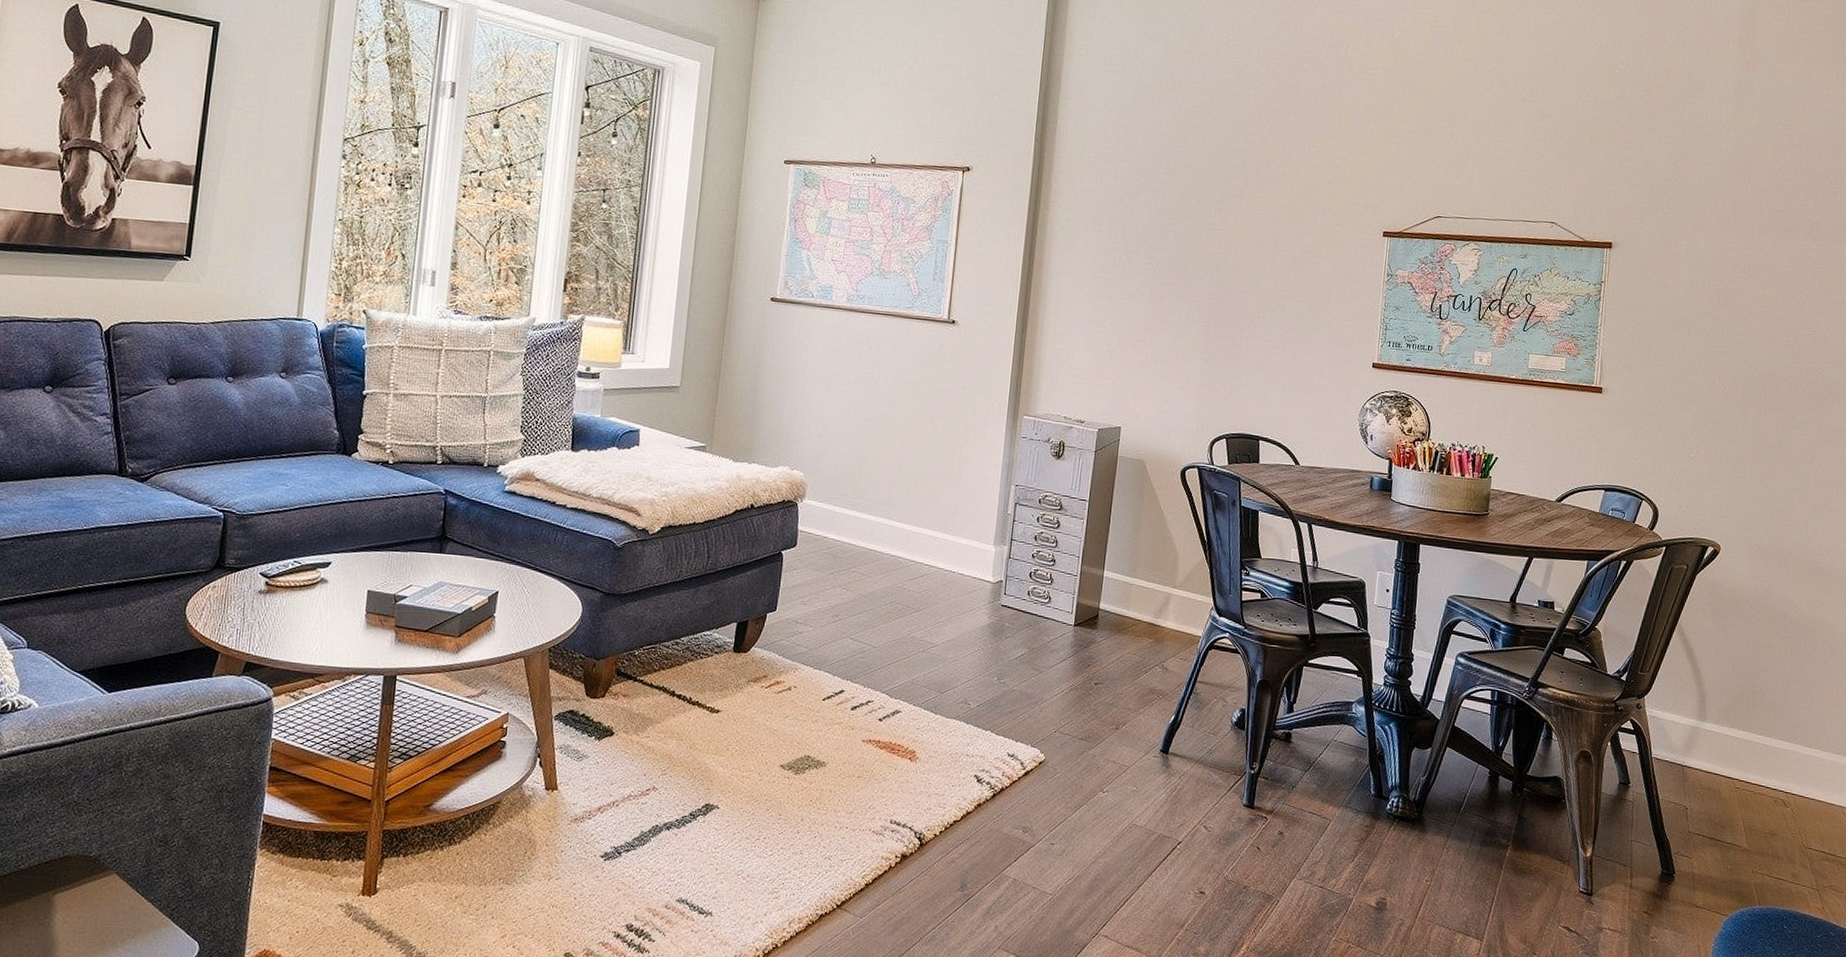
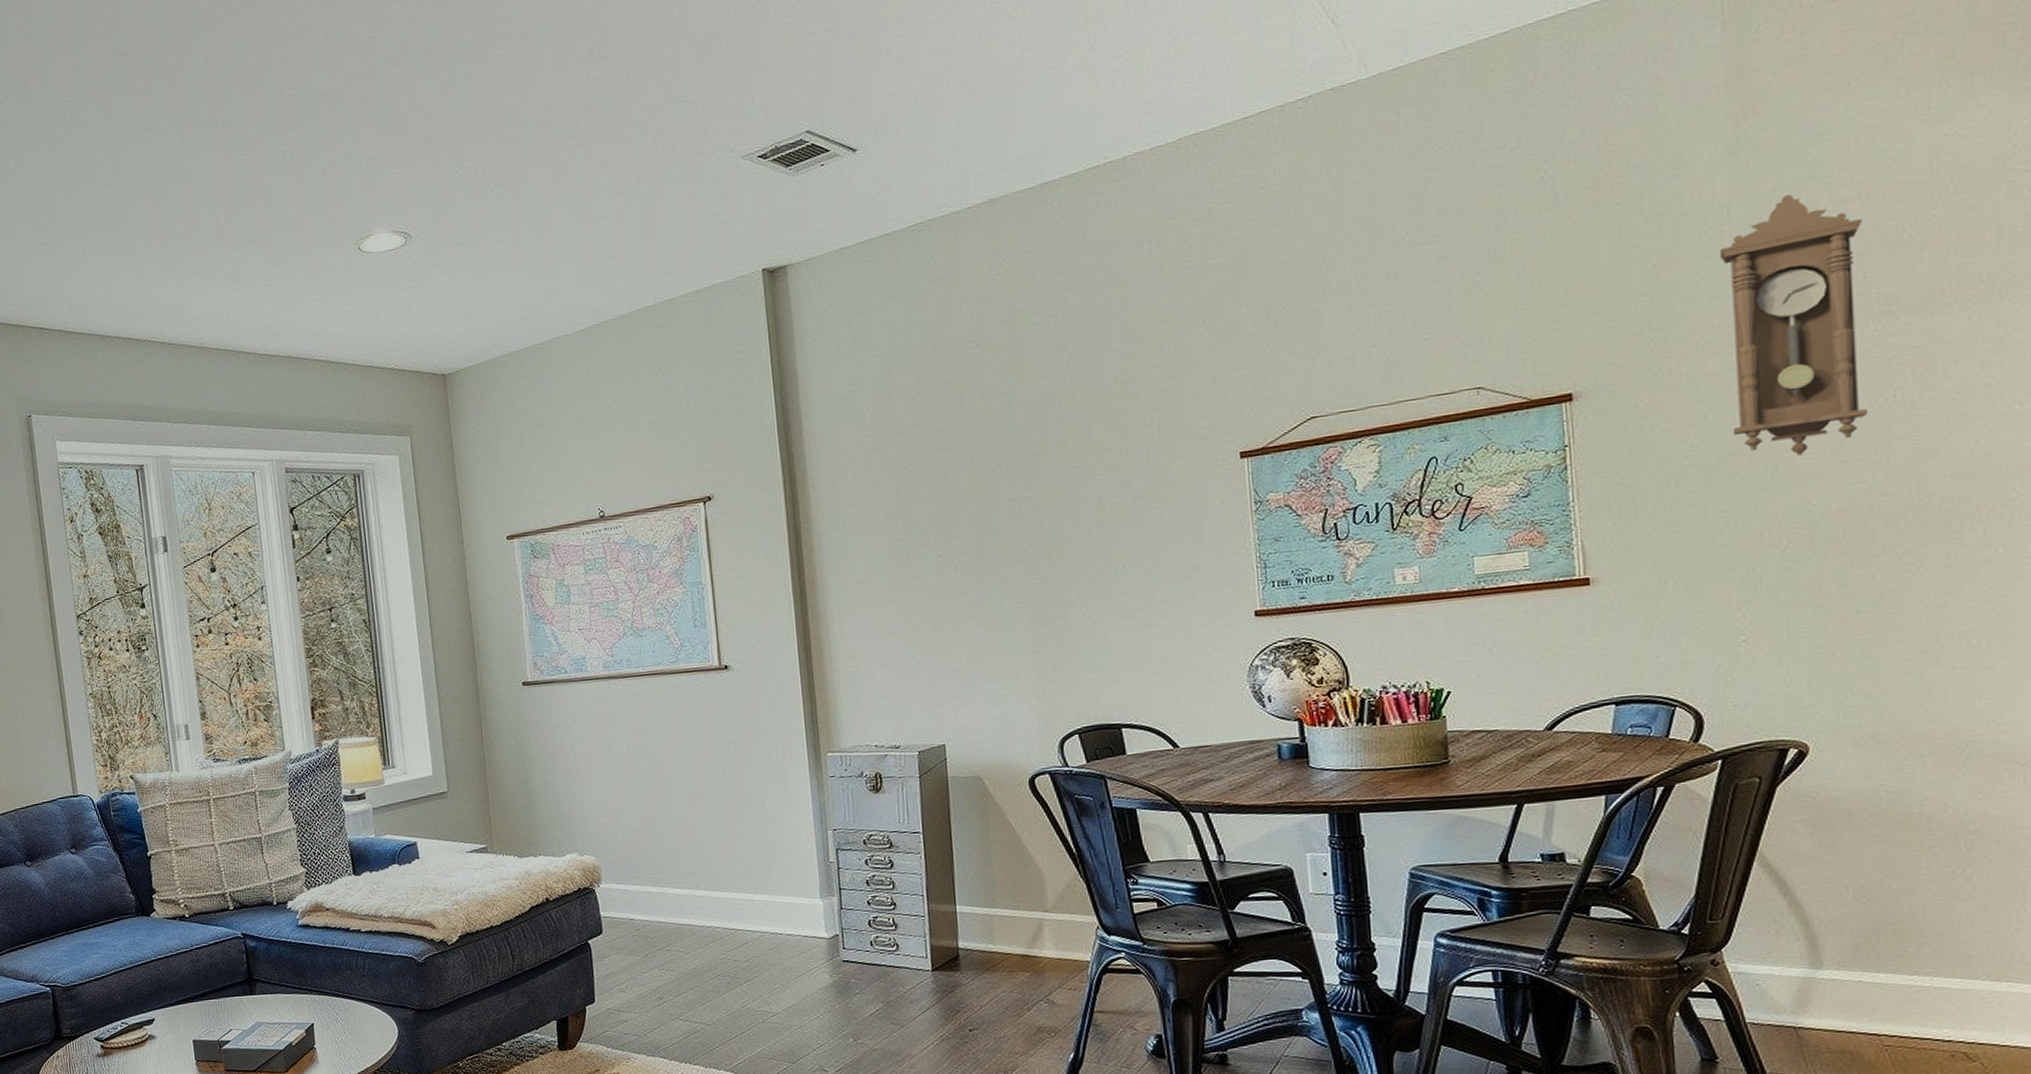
pendulum clock: none [1707,131,1806,326] -> present [1719,195,1869,456]

